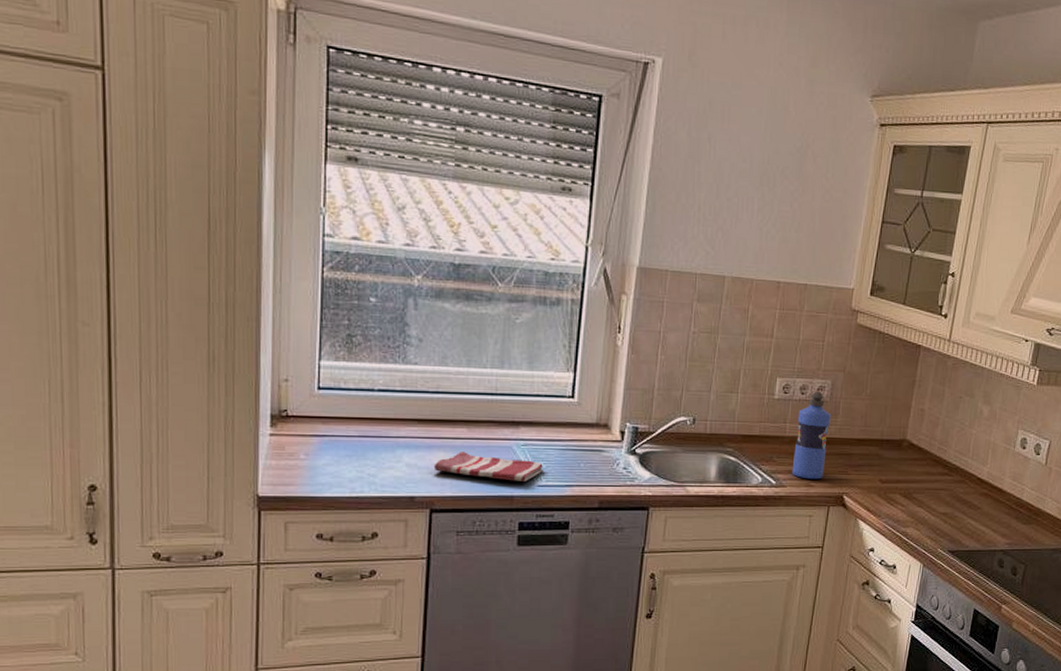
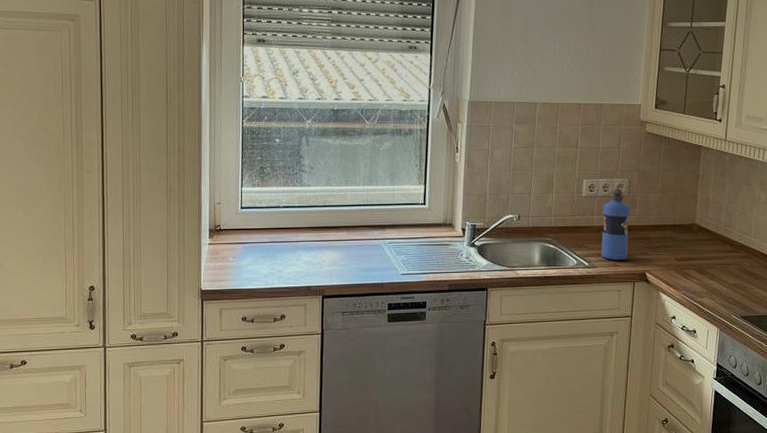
dish towel: present [433,450,543,481] -> none [324,249,405,272]

